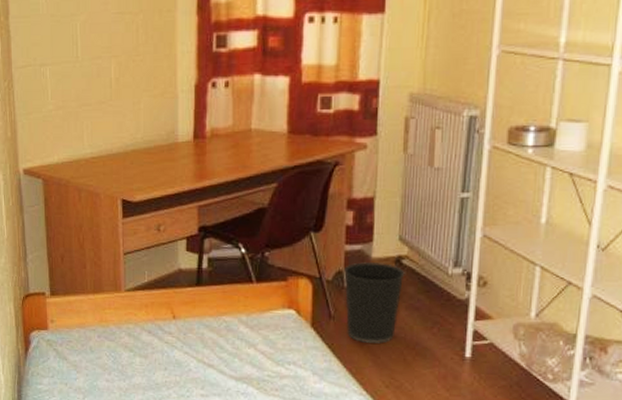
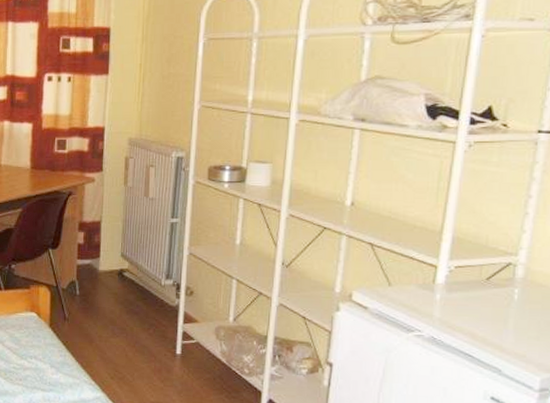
wastebasket: present [344,262,405,344] -> none [76,274,126,342]

